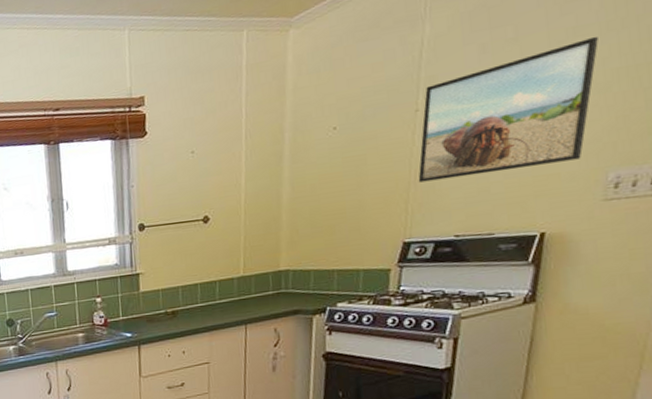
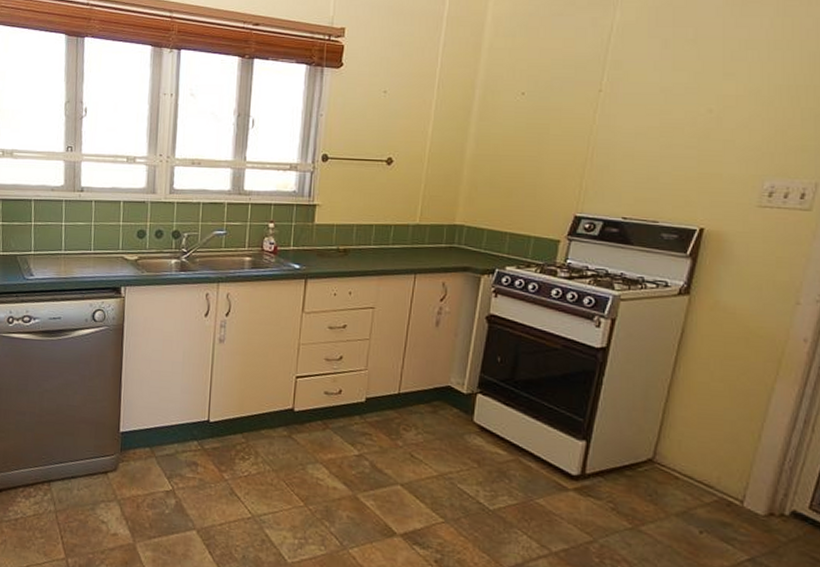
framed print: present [418,36,599,183] -> none [594,52,766,164]

